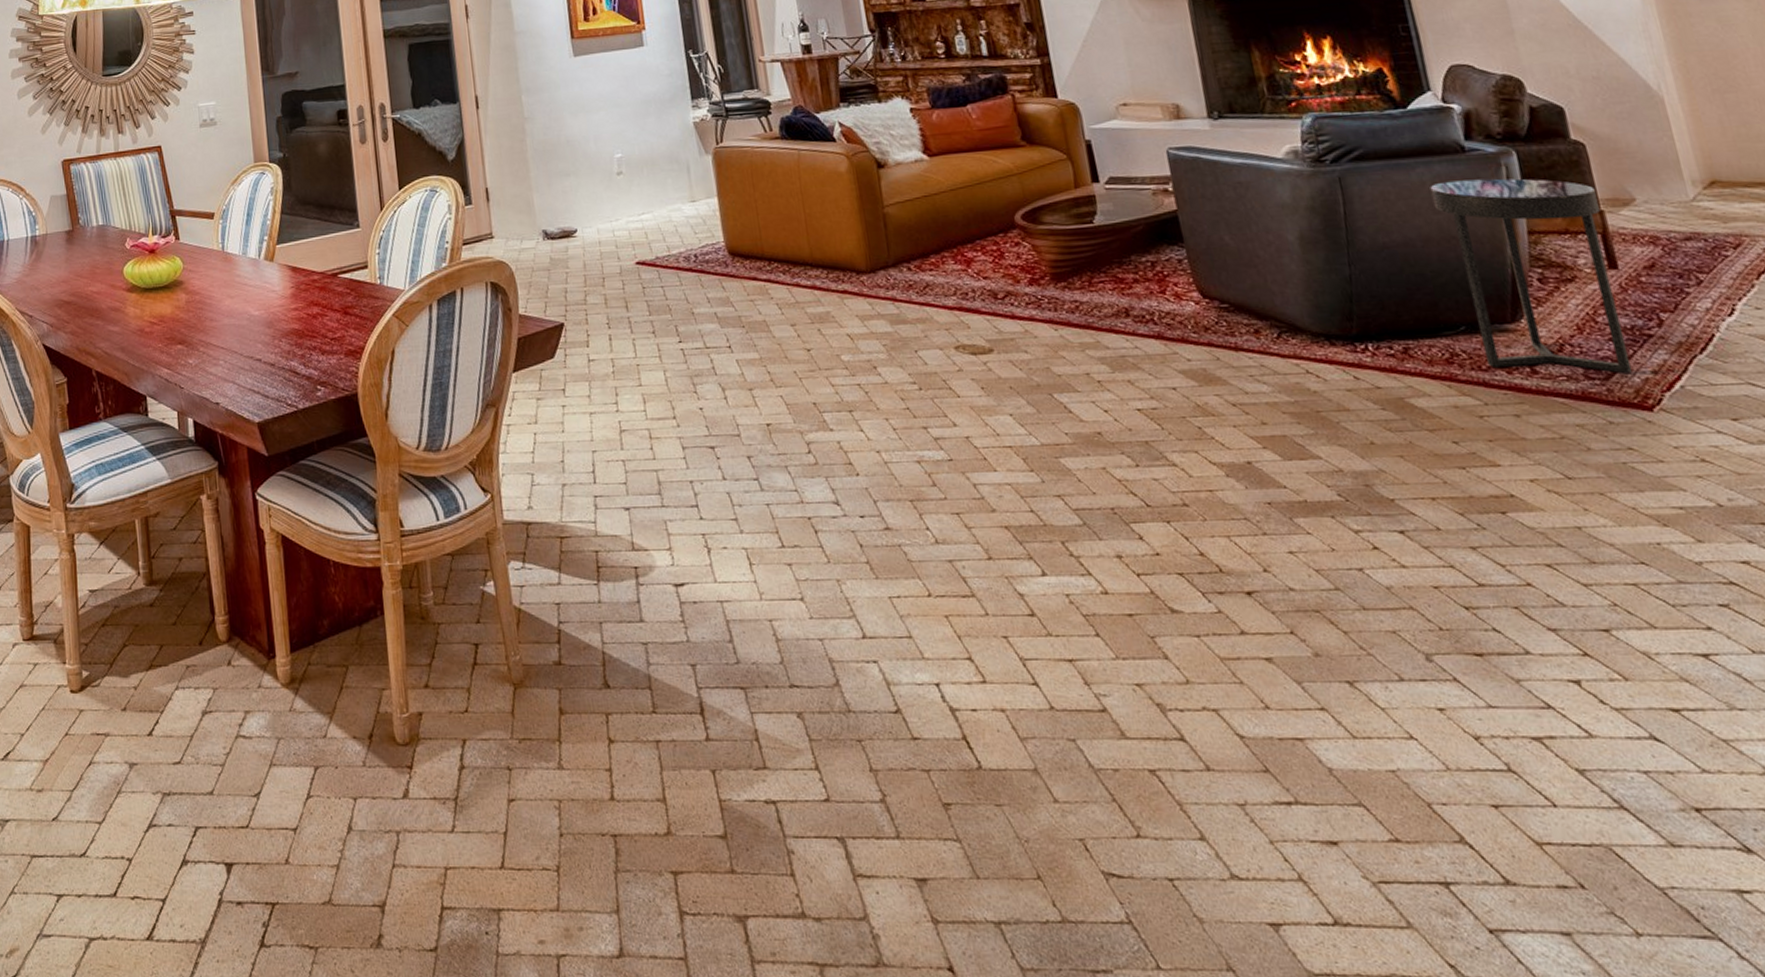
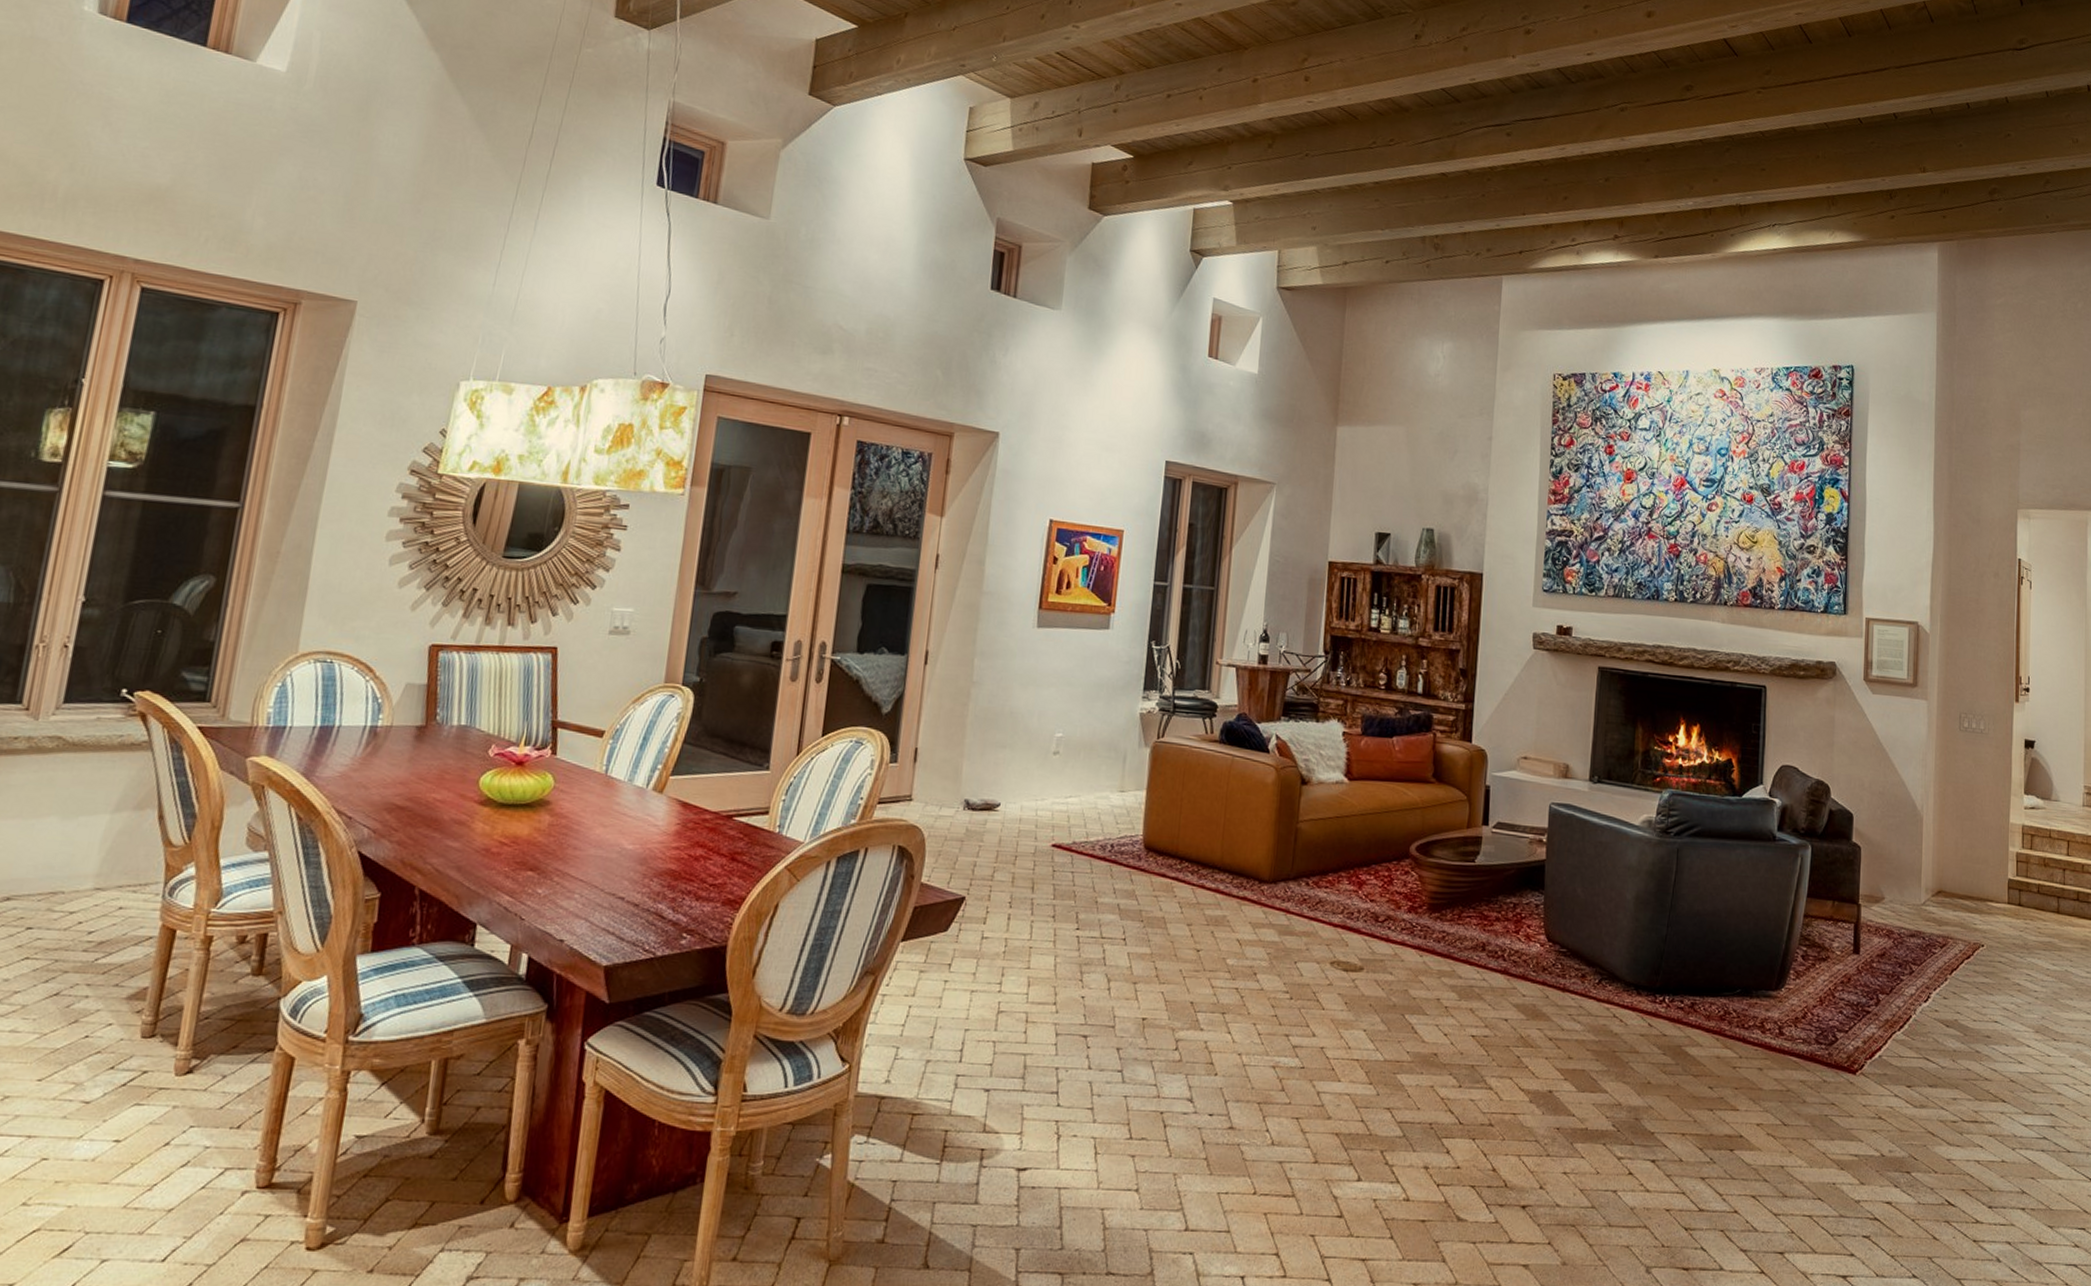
side table: present [1430,178,1633,374] -> none [1742,864,1859,1042]

